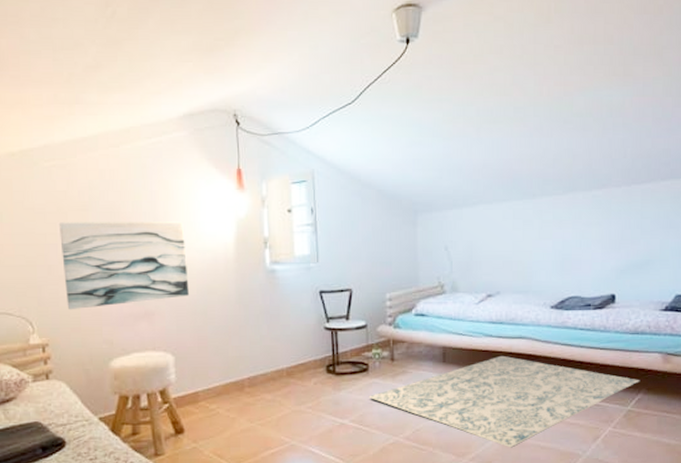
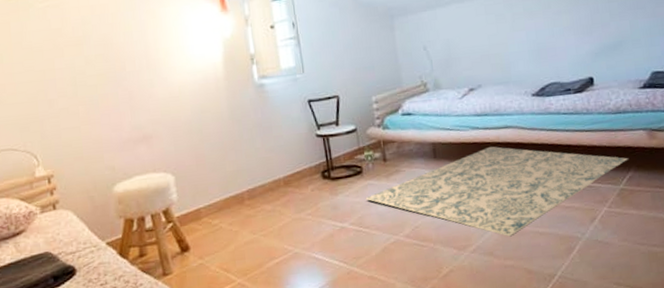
wall art: present [58,222,189,310] -> none [56,47,184,141]

